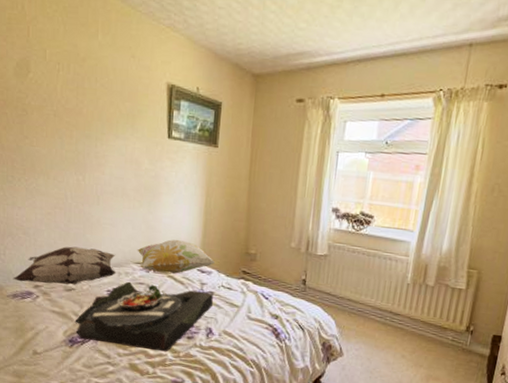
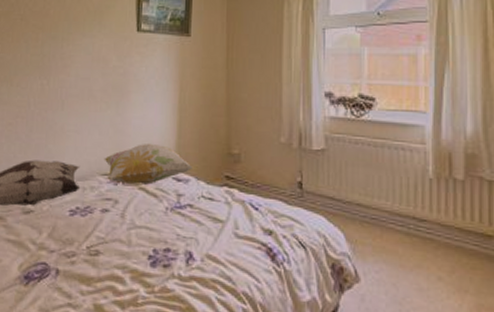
serving tray: present [75,281,213,352] -> none [32,197,192,287]

